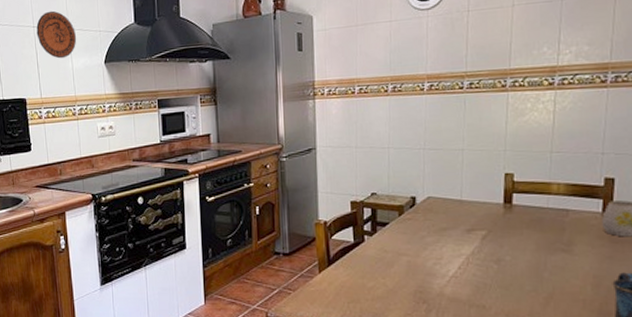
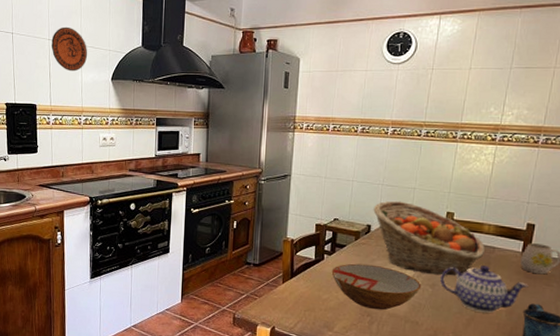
bowl: none [375,242,484,295] -> present [331,263,422,310]
fruit basket: none [416,165,556,248] -> present [373,200,485,276]
teapot: none [506,232,616,288] -> present [440,265,529,313]

